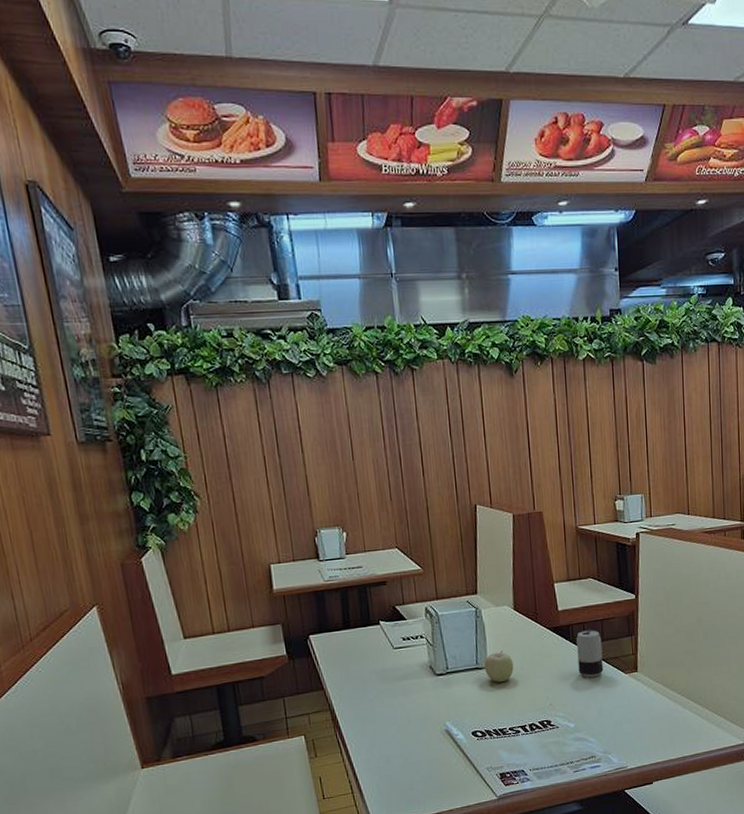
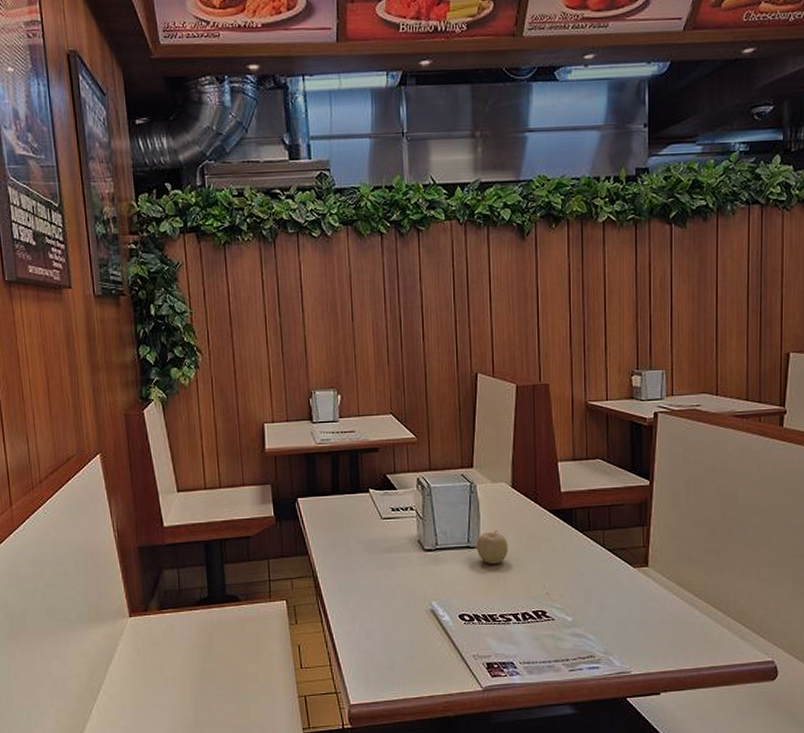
beverage can: present [576,629,603,678] -> none [580,515,609,569]

